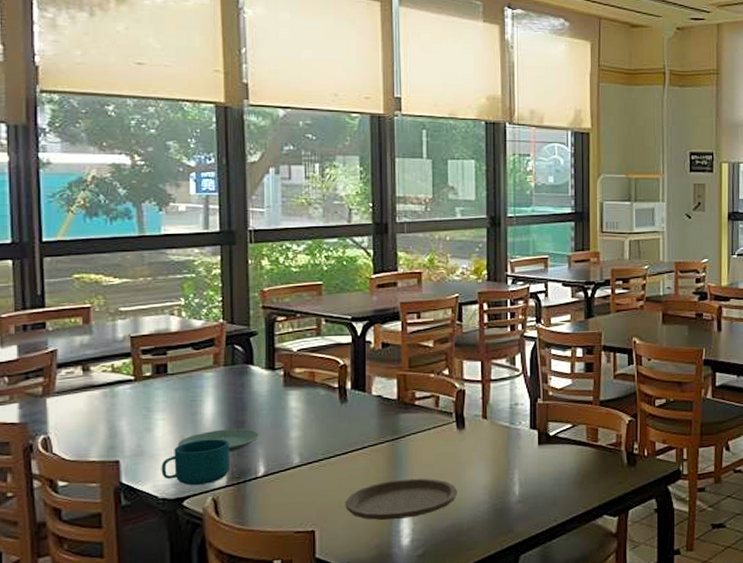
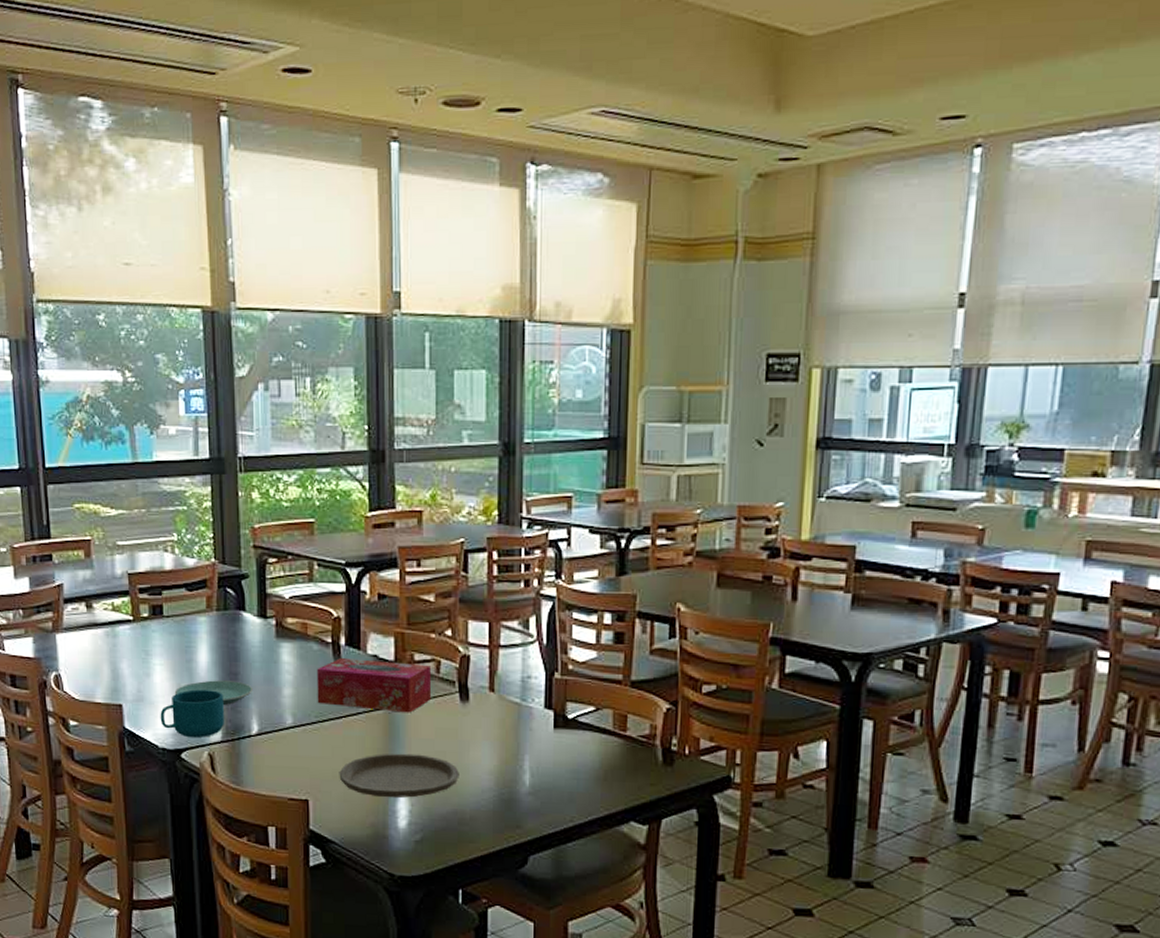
tissue box: none [323,400,430,444] -> present [316,658,431,713]

